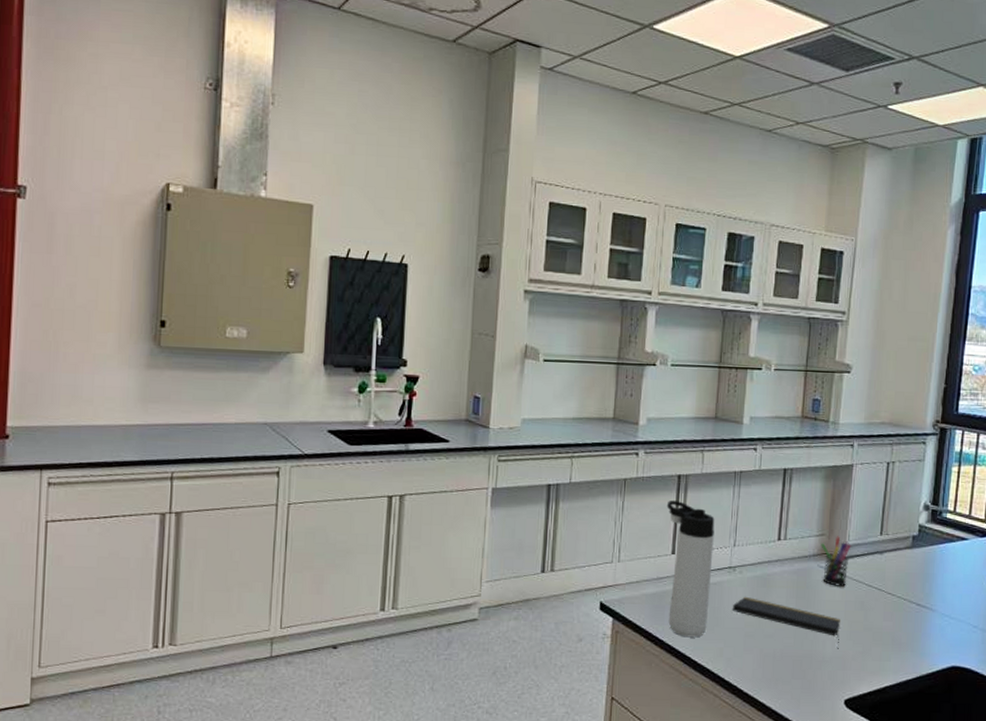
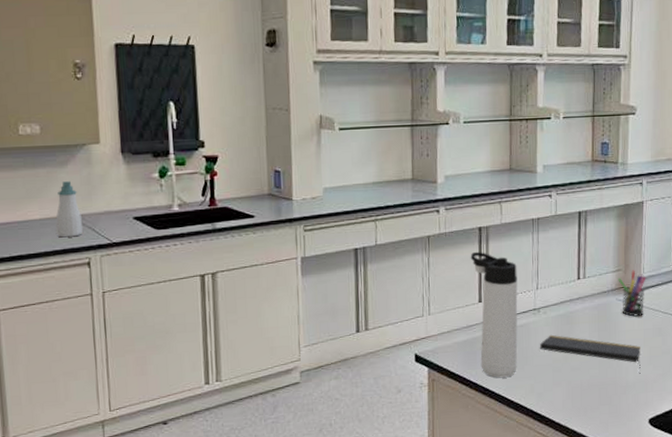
soap bottle: none [250,388,277,445] -> present [55,181,83,238]

